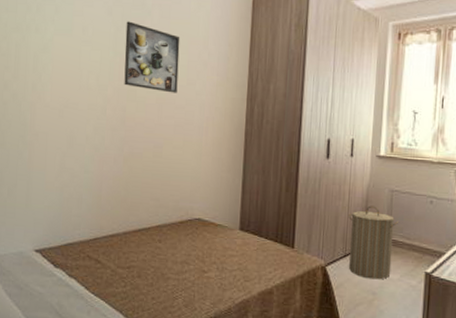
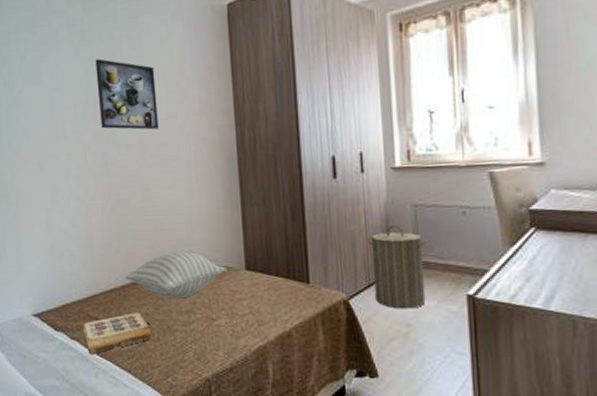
book: none [81,257,146,293] -> present [83,312,151,355]
pillow: none [128,206,223,250] -> present [125,251,227,299]

